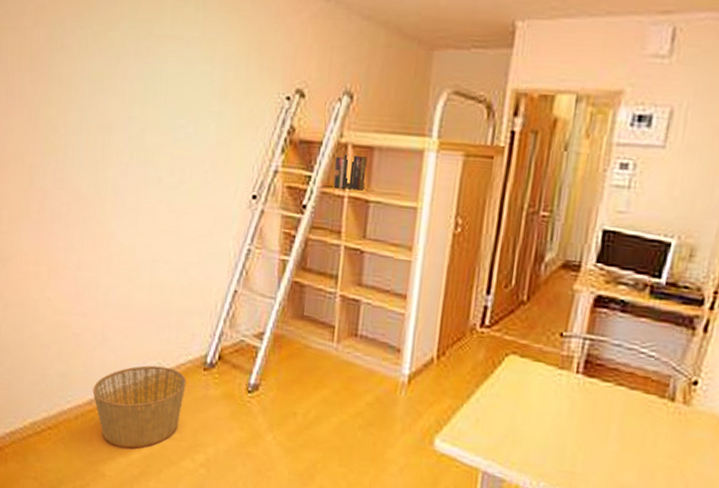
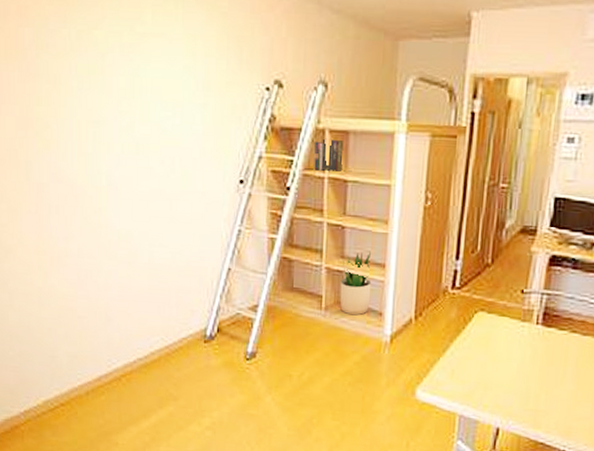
basket: present [92,365,187,449] -> none [101,341,189,419]
planter: none [354,280,391,351] -> present [340,251,372,316]

